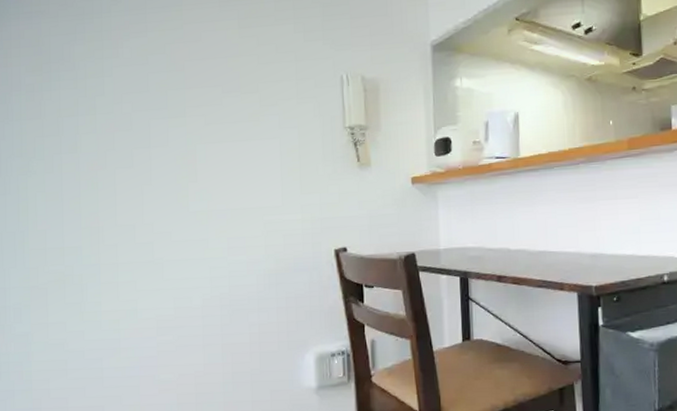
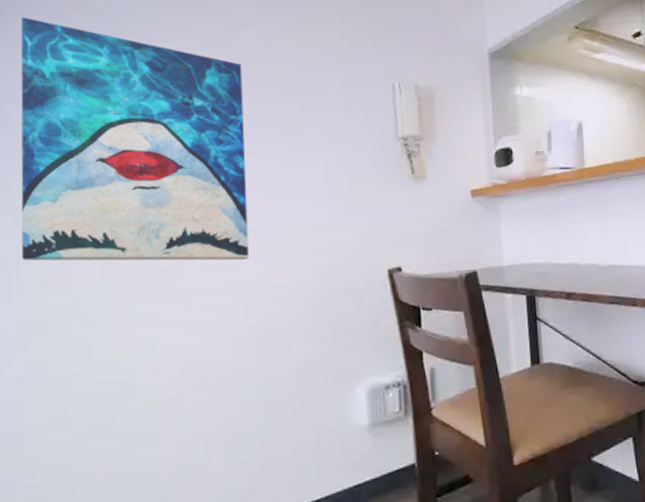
wall art: none [16,15,213,238] -> present [21,17,249,261]

